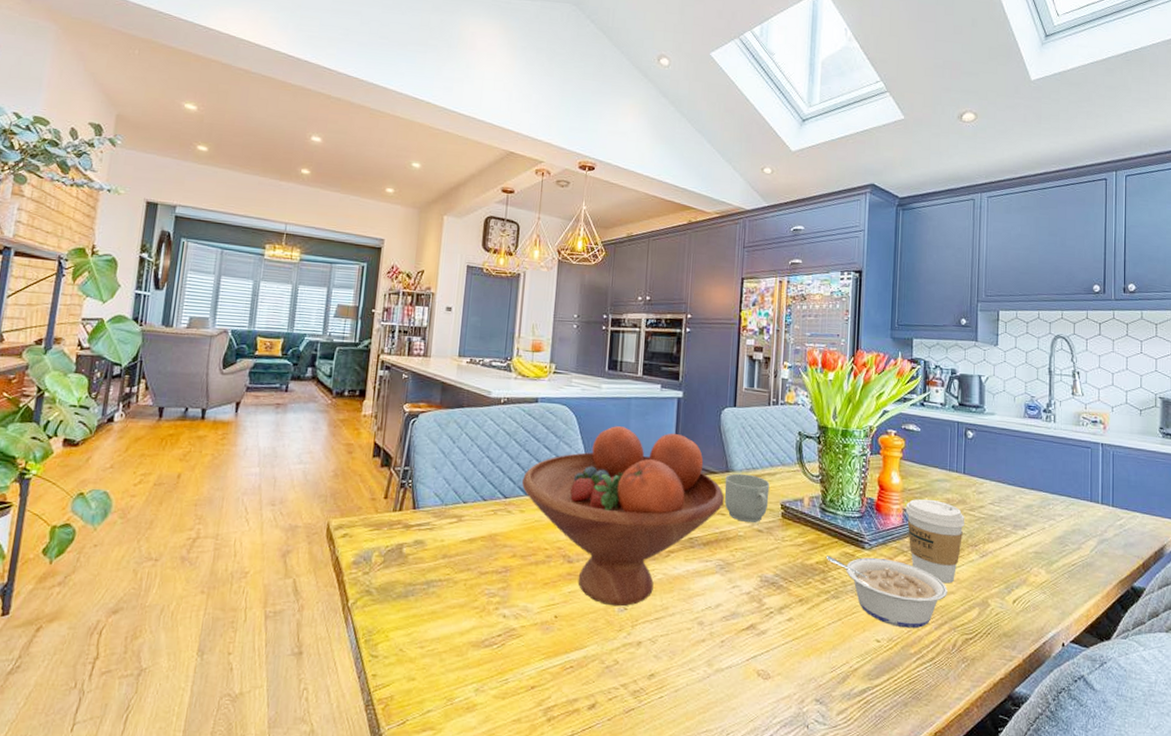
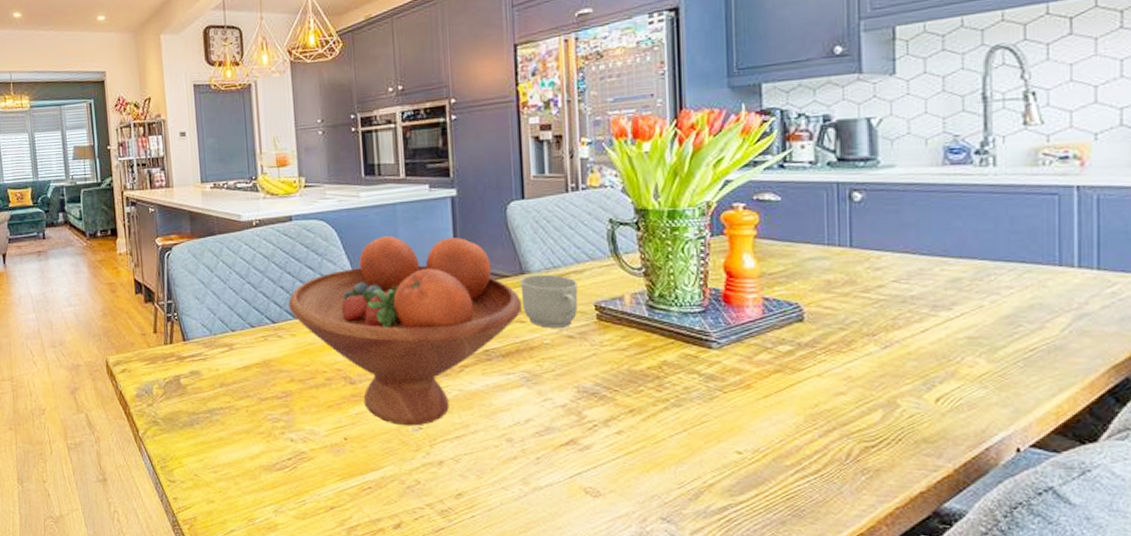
legume: present [827,555,947,629] -> none [661,359,834,438]
coffee cup: present [905,499,965,584] -> none [766,283,856,383]

